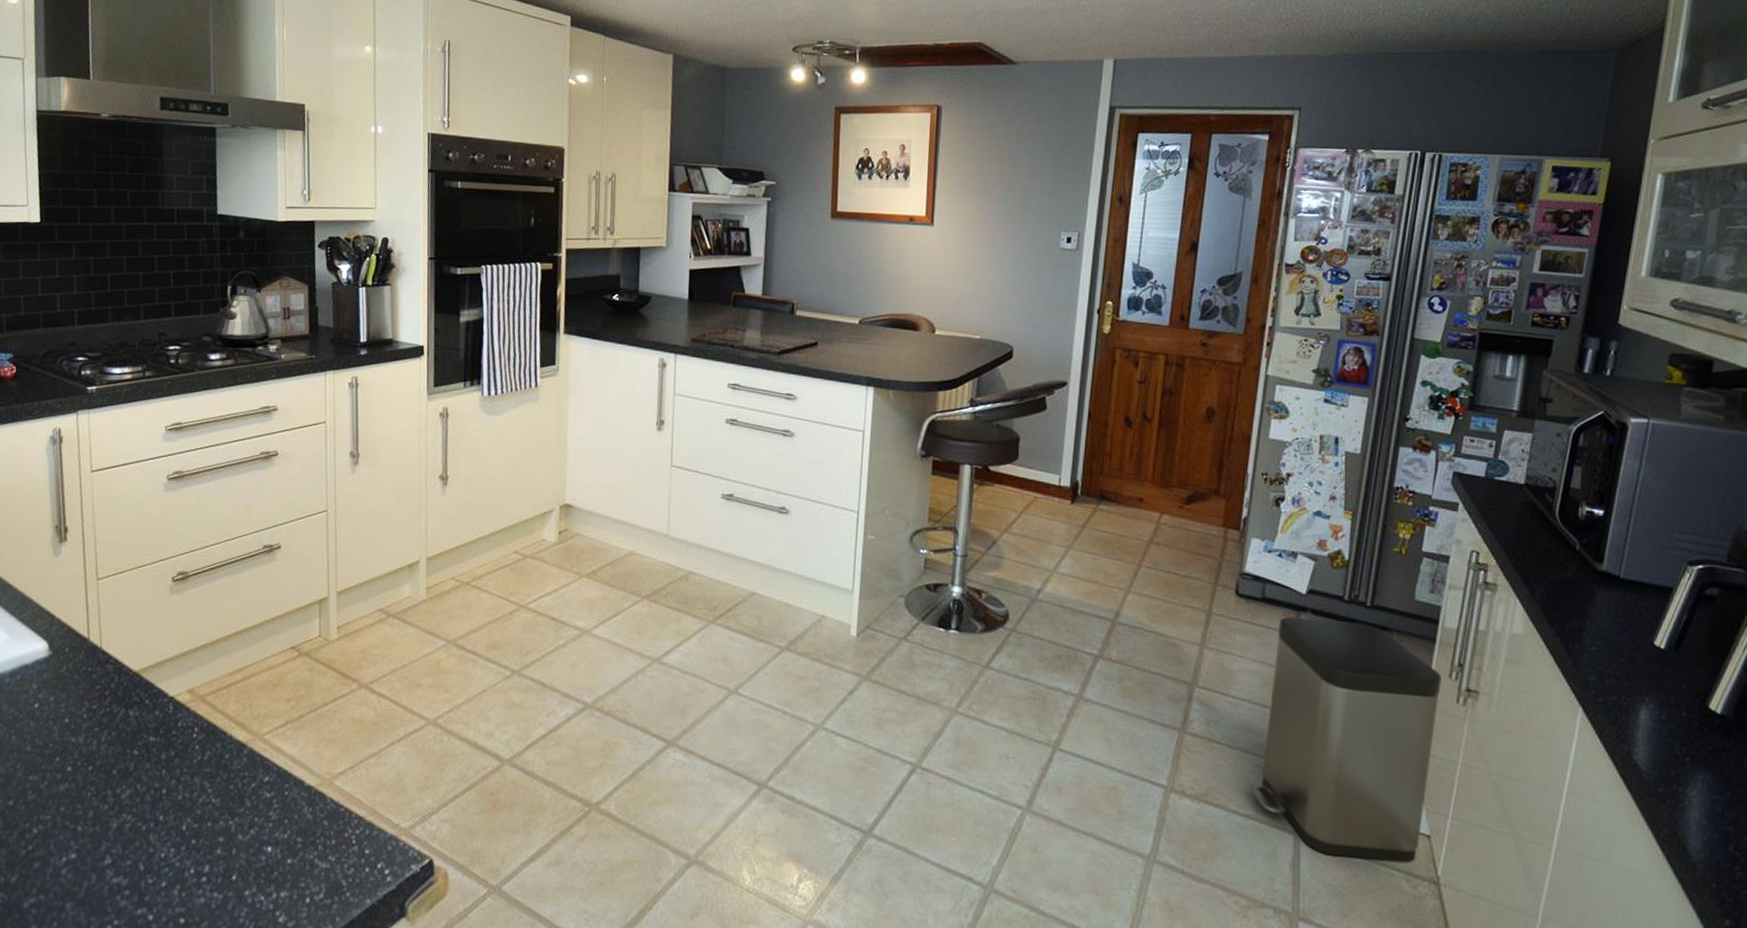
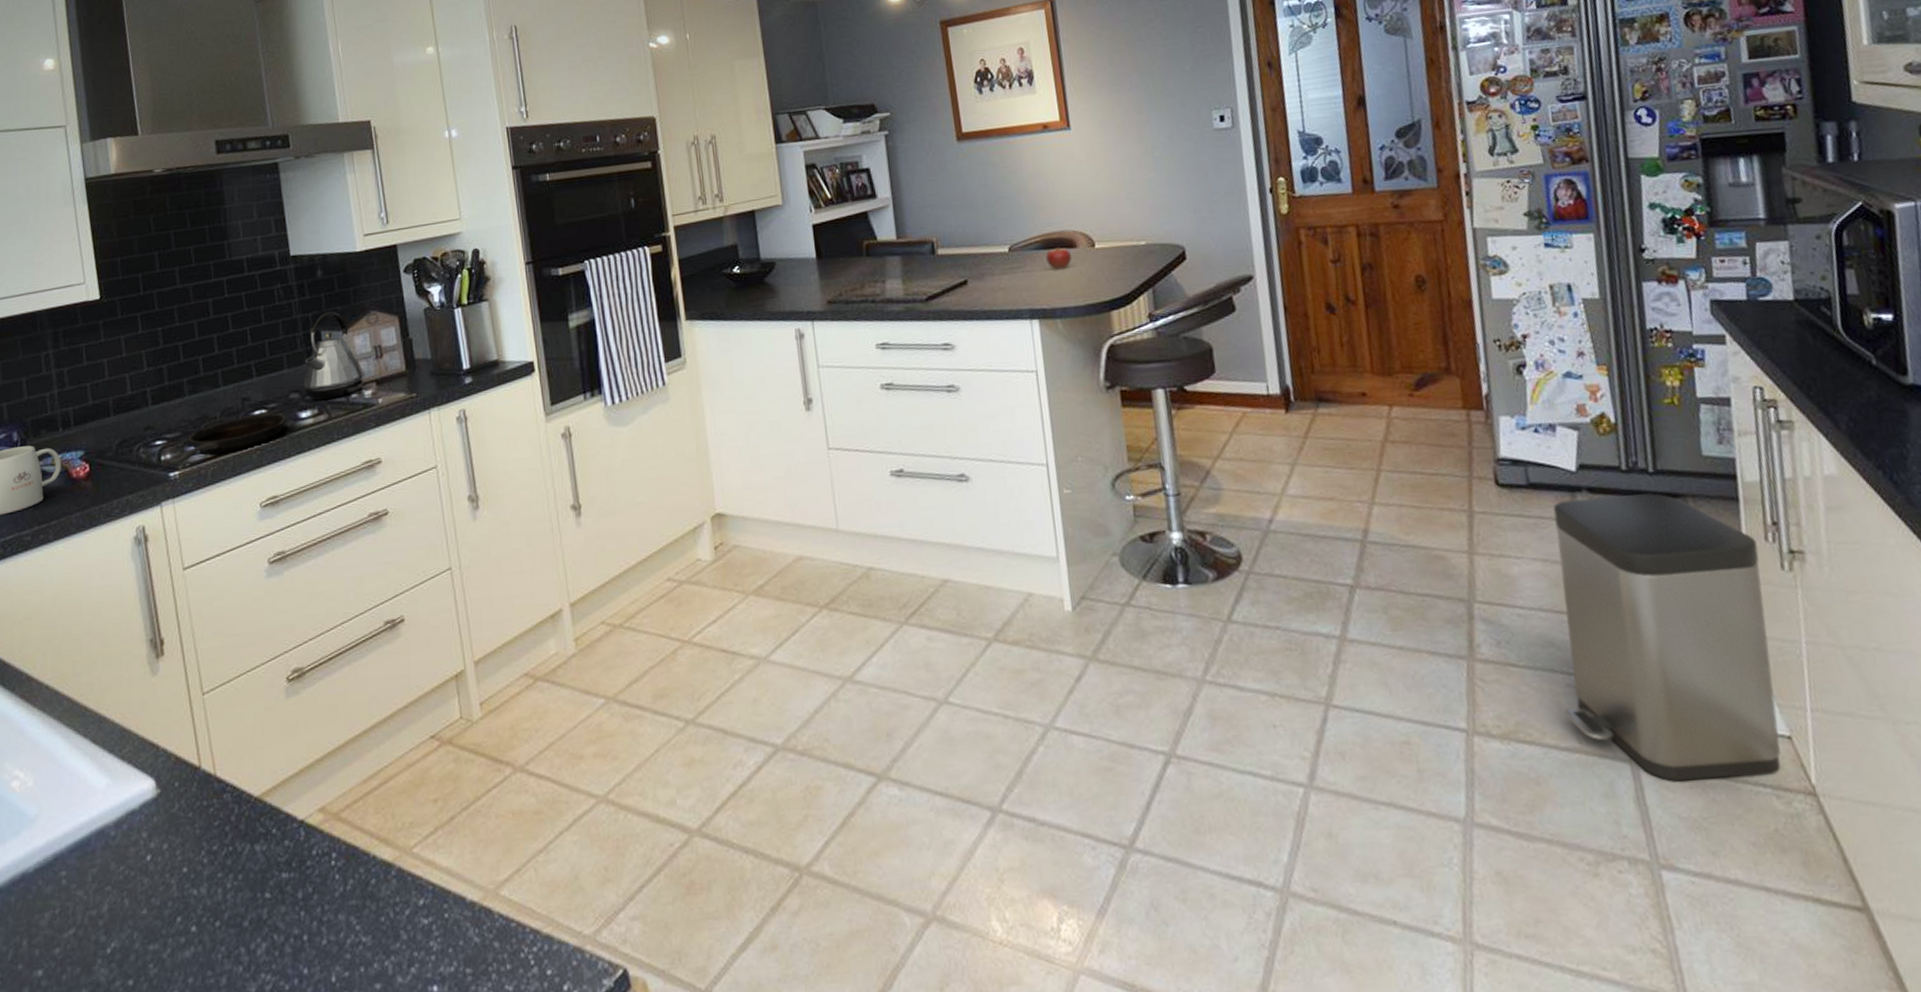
frying pan: none [88,349,197,381] -> present [169,413,286,466]
fruit: none [890,327,914,348] -> present [1046,246,1072,270]

